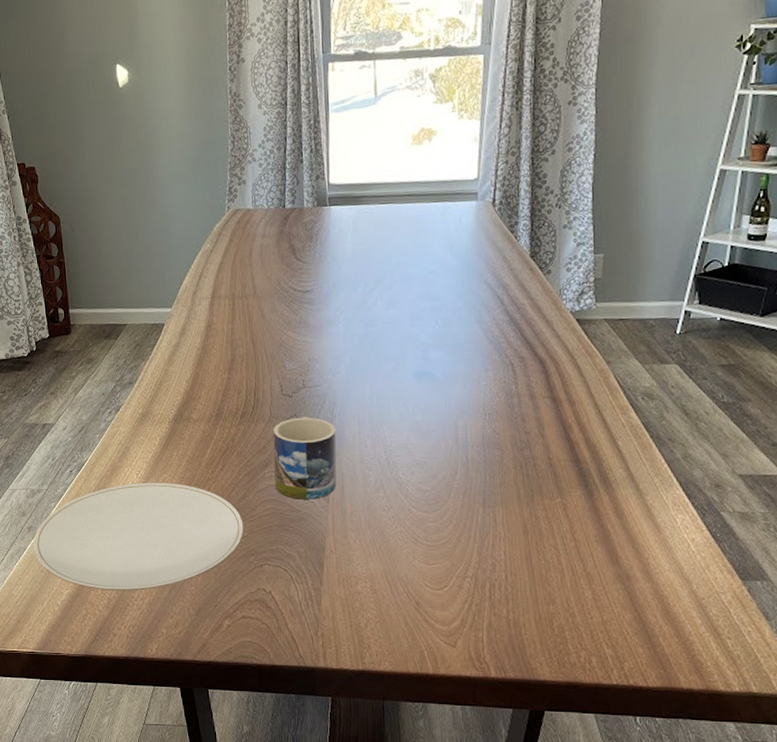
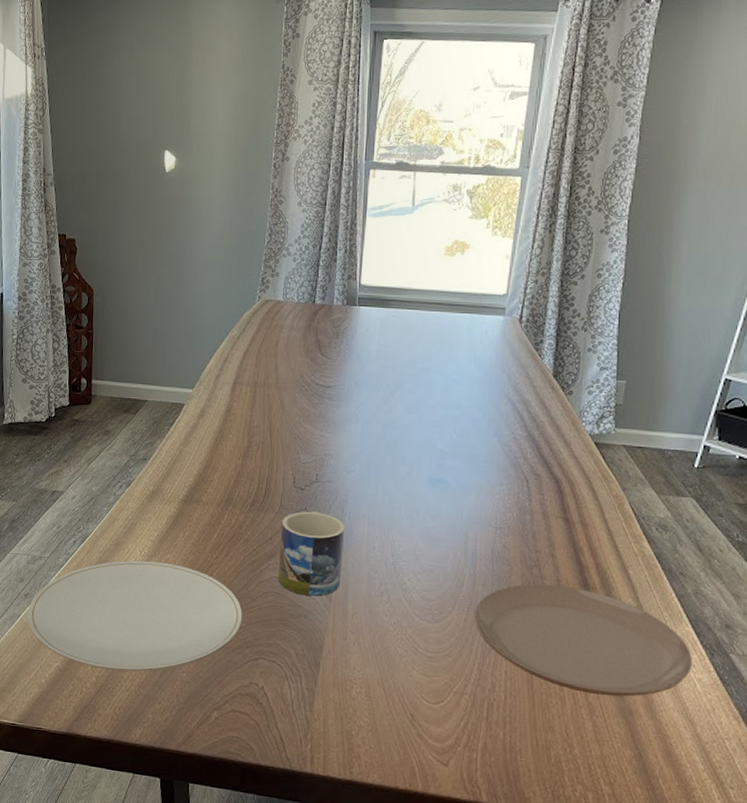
plate: none [470,463,685,565] -> present [474,583,692,697]

